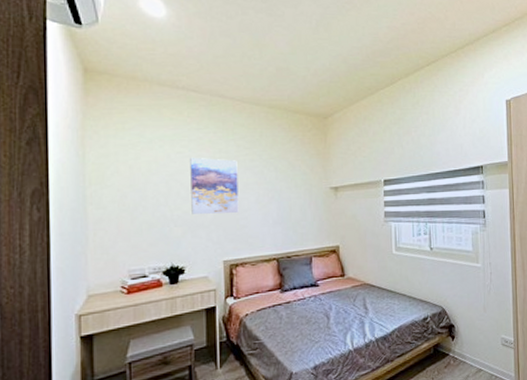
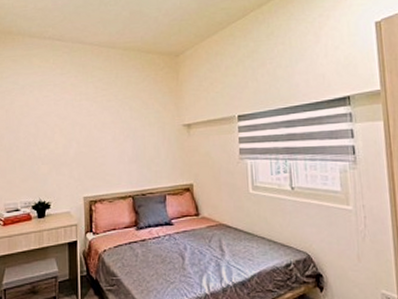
wall art: present [190,157,239,214] -> none [55,100,97,153]

